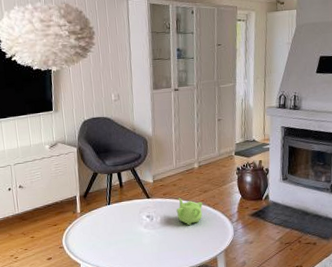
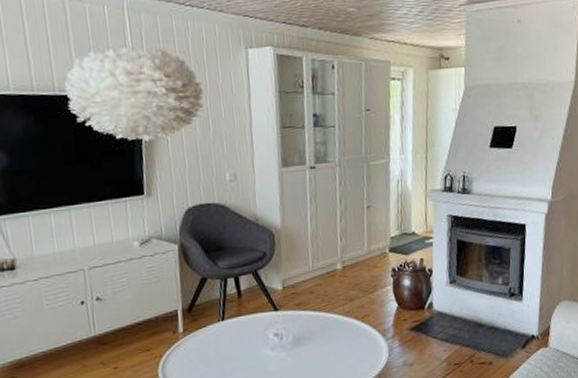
teapot: present [176,198,203,225] -> none [313,309,349,345]

